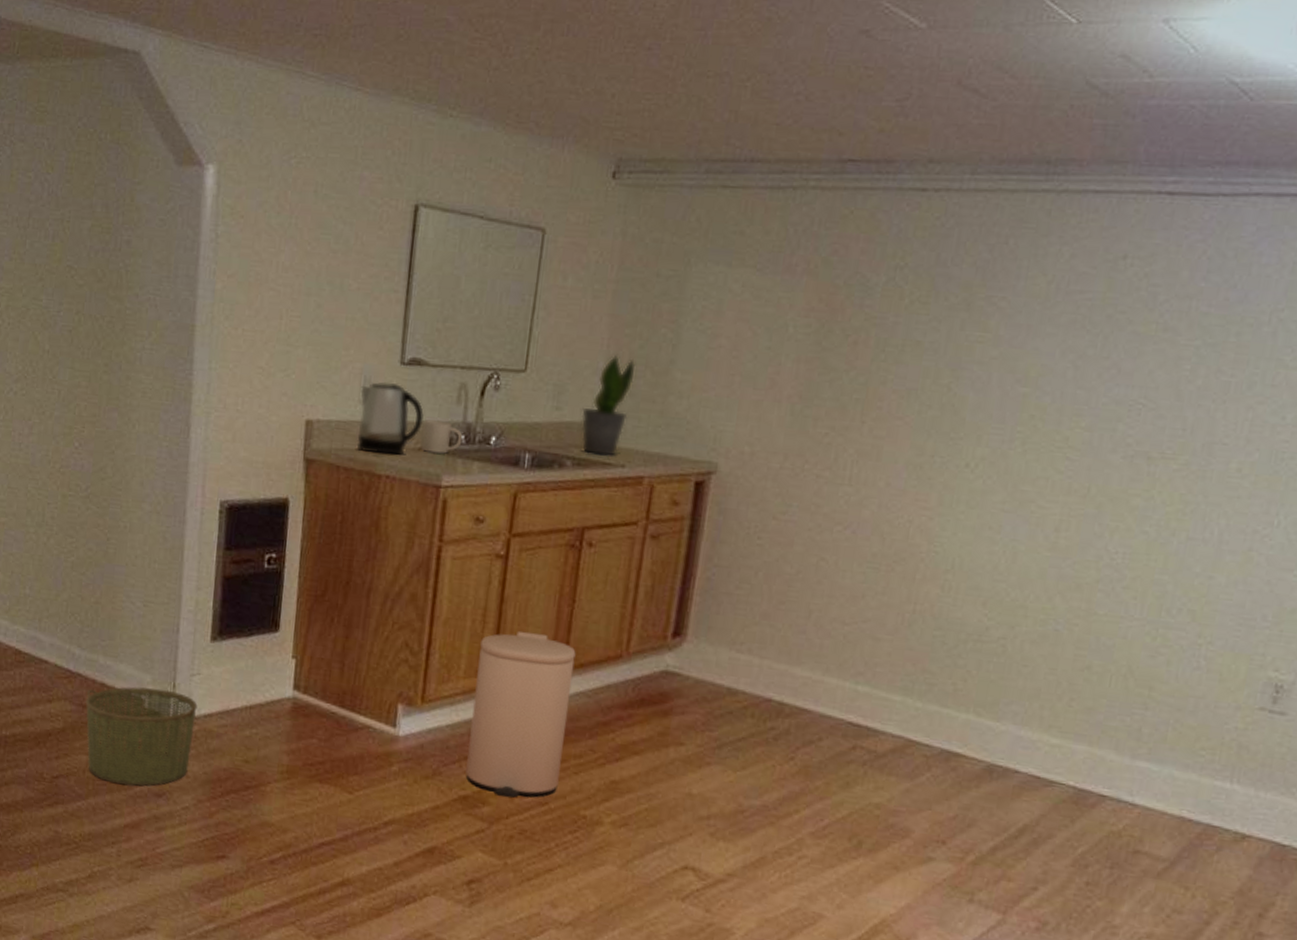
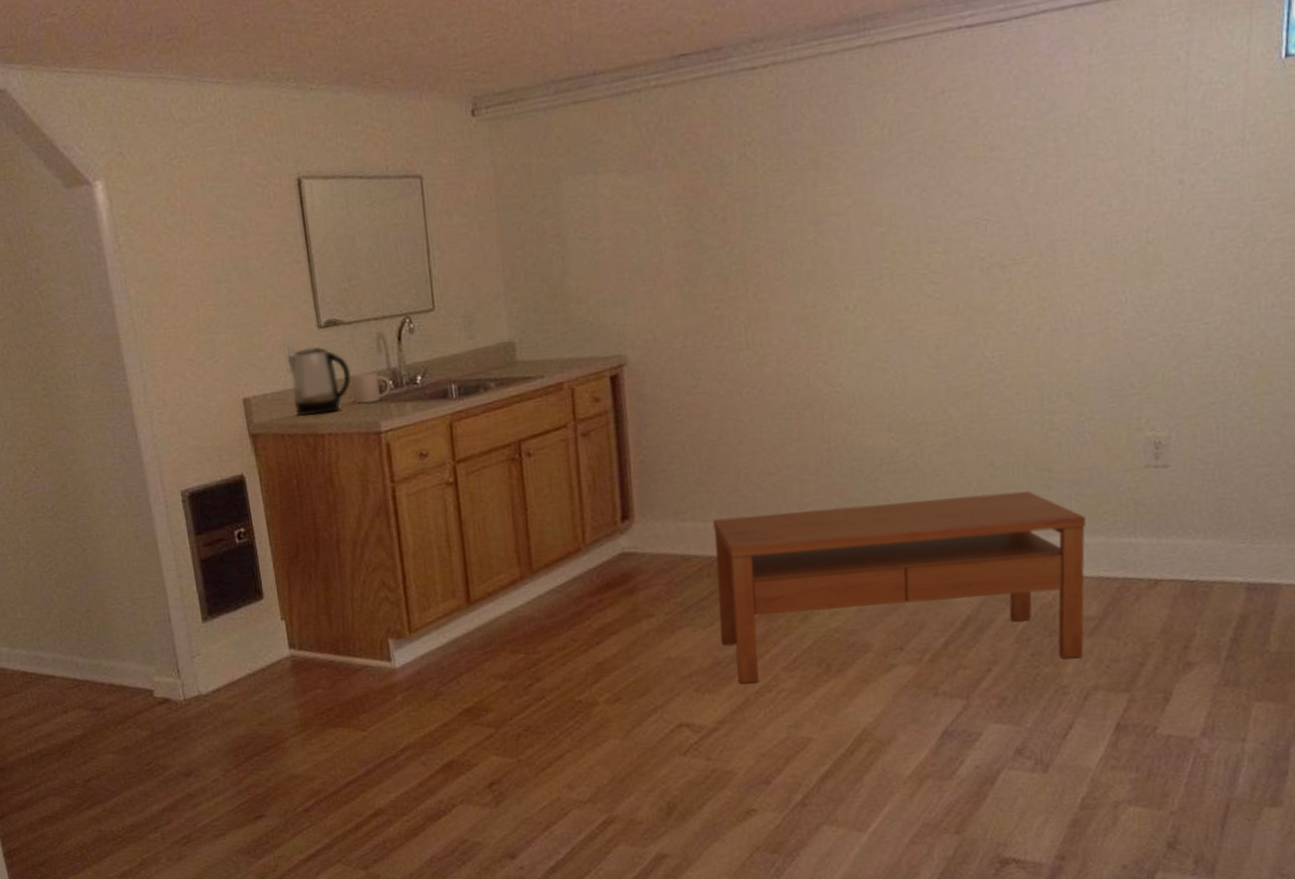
basket: present [85,686,198,786] -> none [98,676,209,774]
pedal bin: present [466,630,576,799] -> none [450,544,550,702]
potted plant: present [581,354,636,456] -> none [493,276,536,373]
coffee table: none [749,657,1181,900] -> present [712,490,1087,684]

